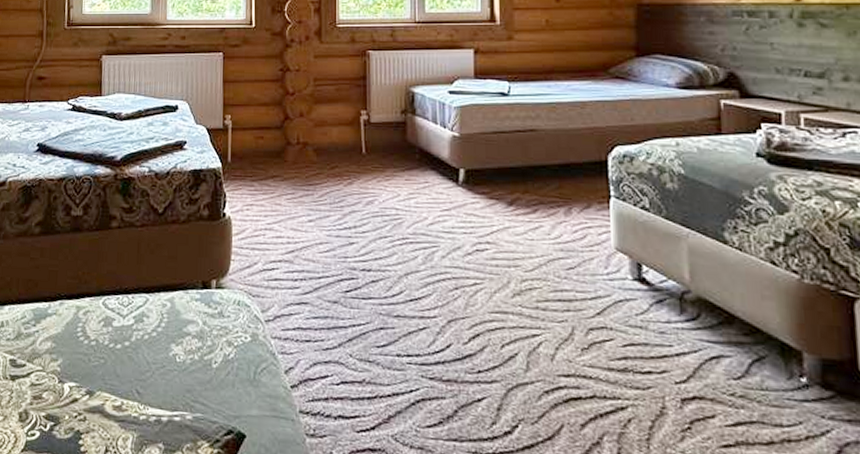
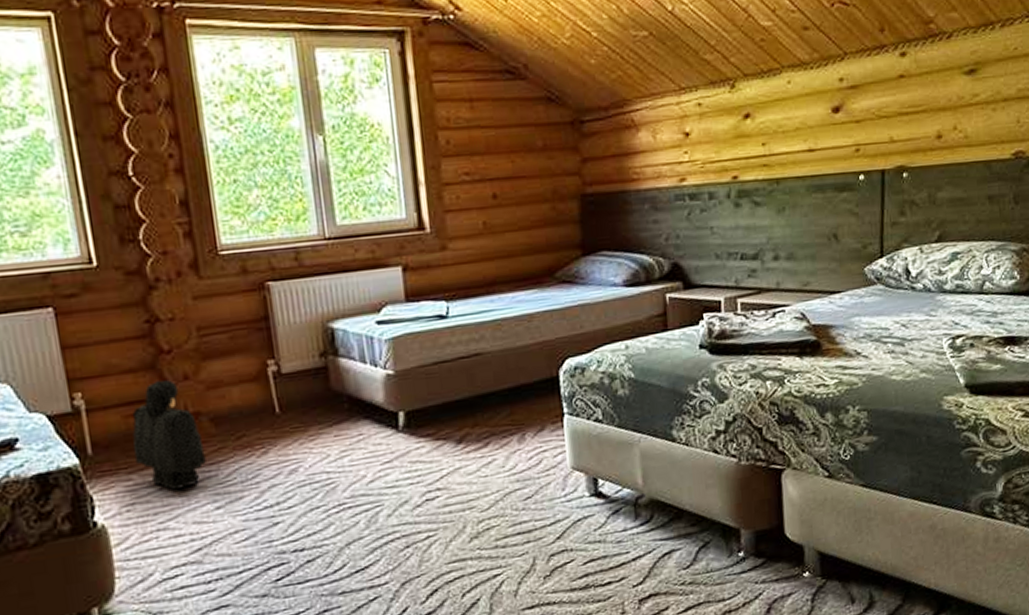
backpack: none [258,114,307,201] -> present [131,379,206,492]

